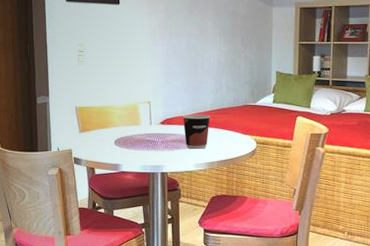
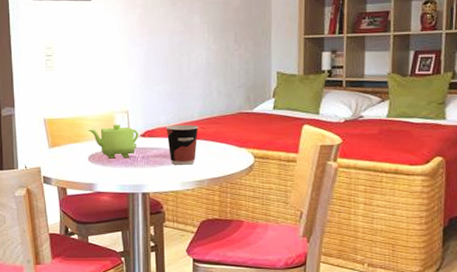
teapot: none [115,113,159,143] -> present [88,124,139,159]

